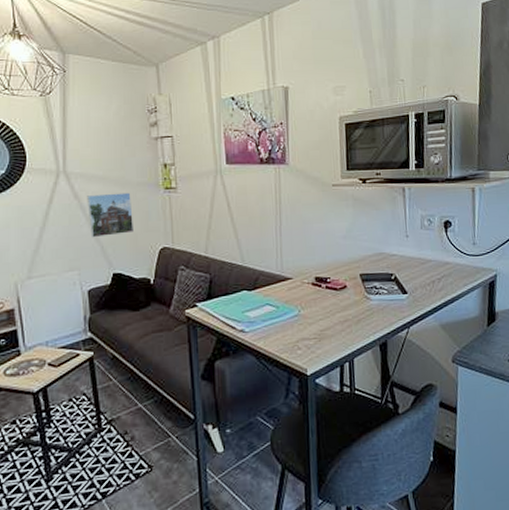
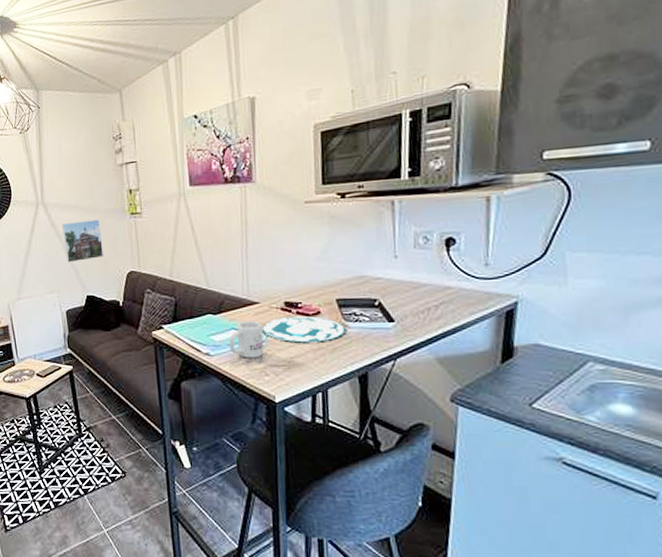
mug: none [263,296,297,333] -> present [228,321,264,358]
plate: none [294,290,368,316] -> present [261,316,346,343]

